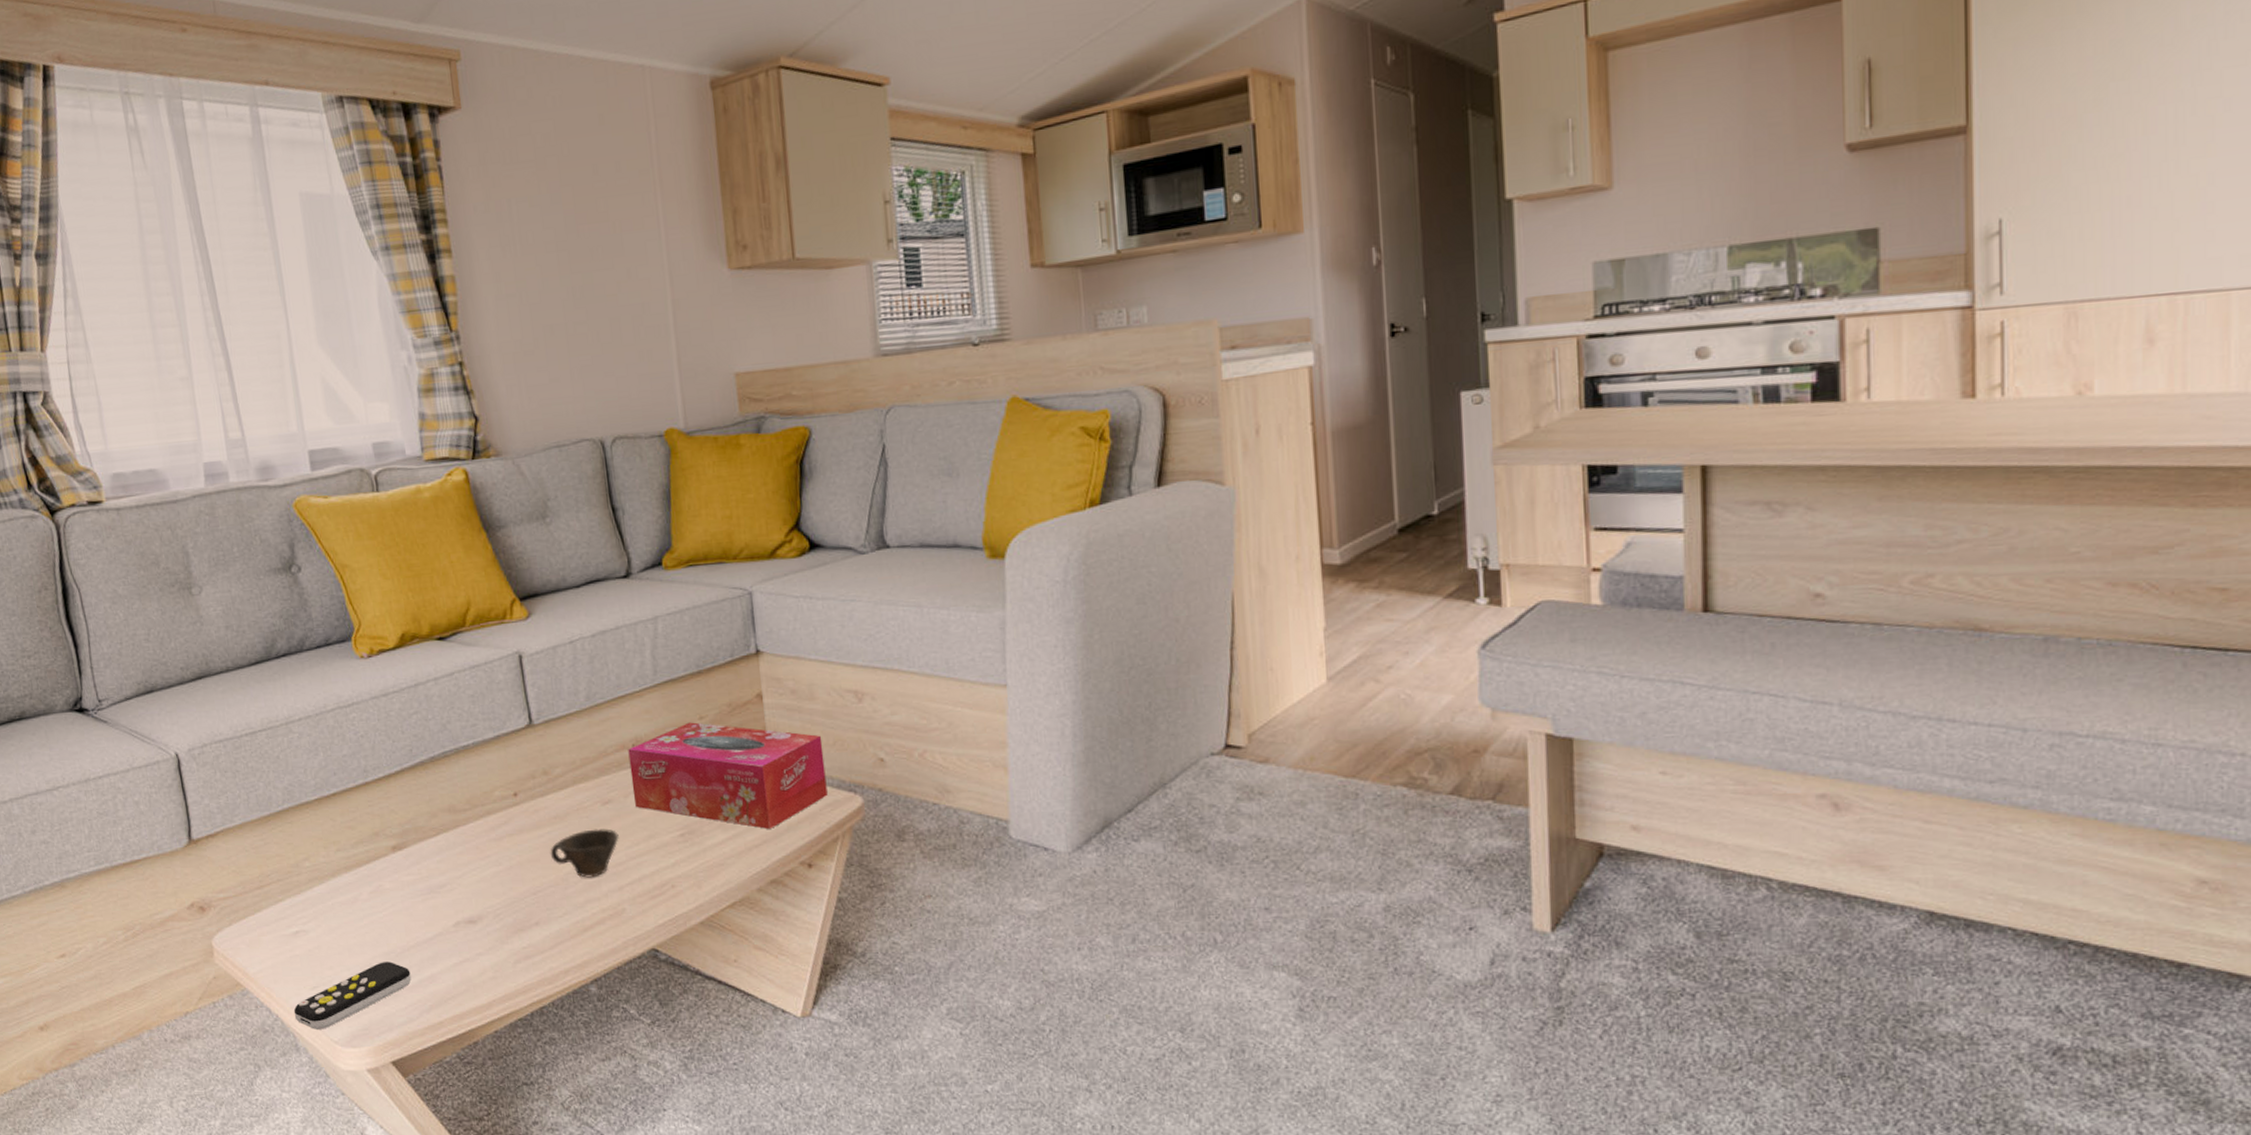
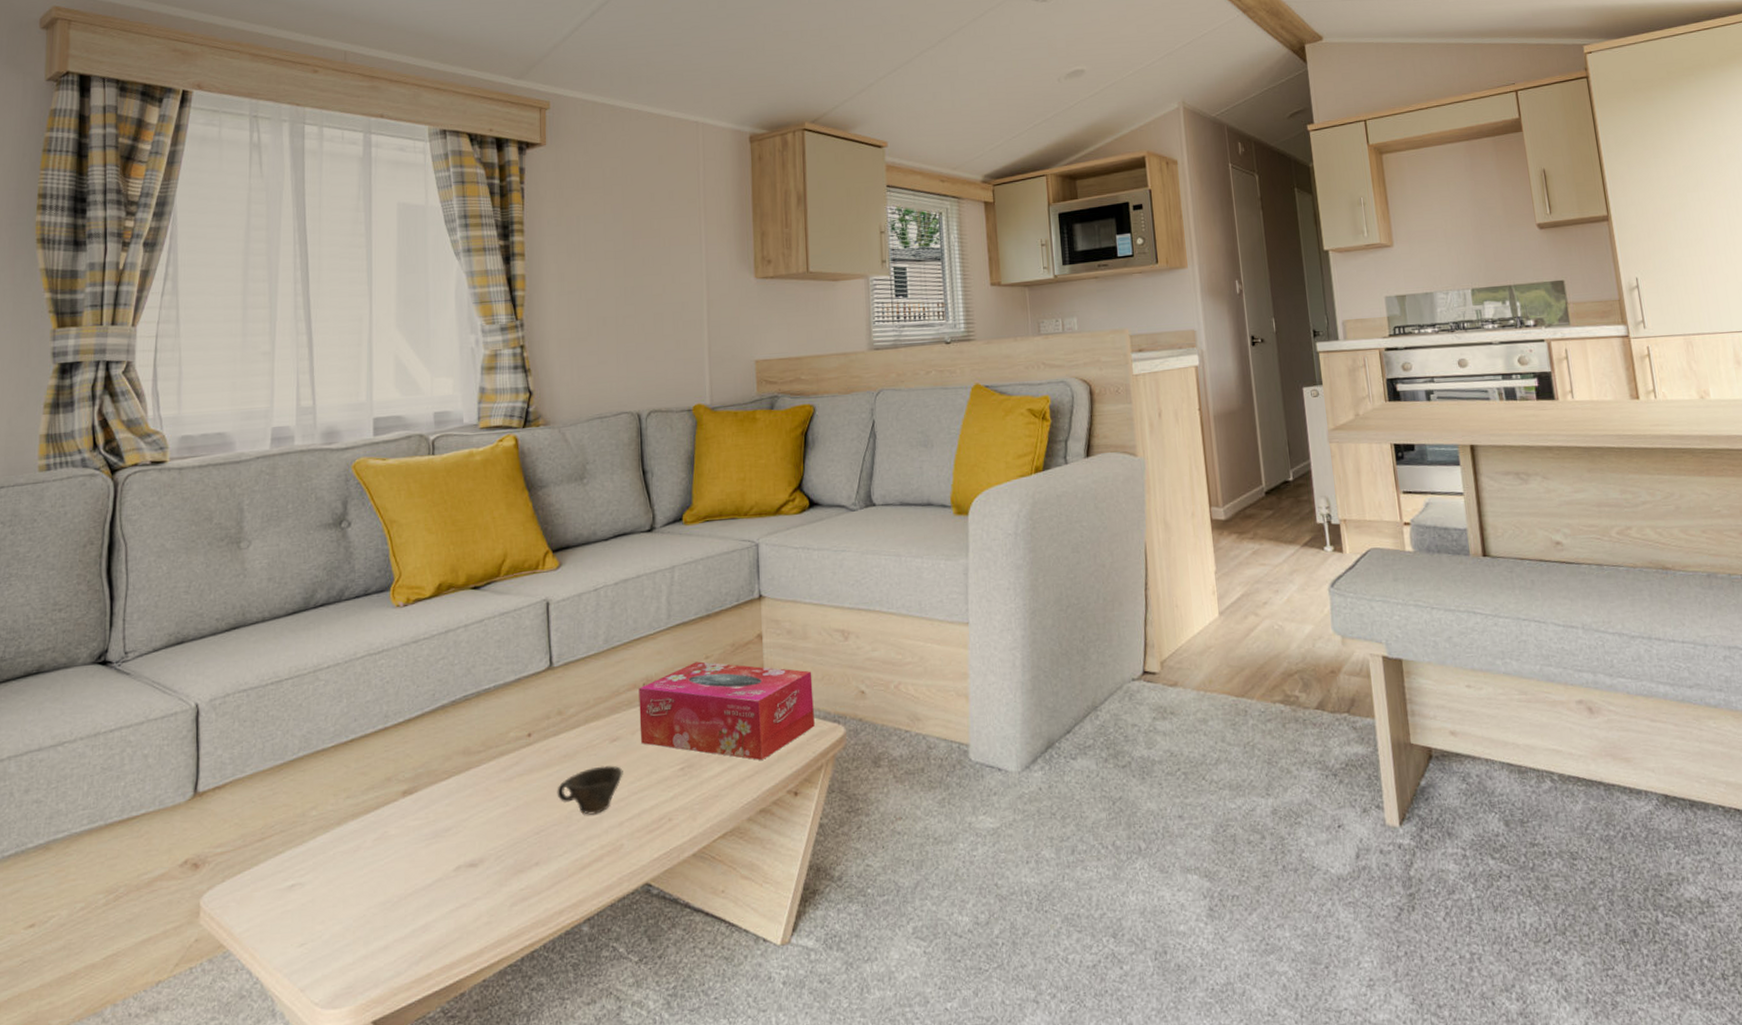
remote control: present [293,961,411,1029] -> none [276,912,404,991]

